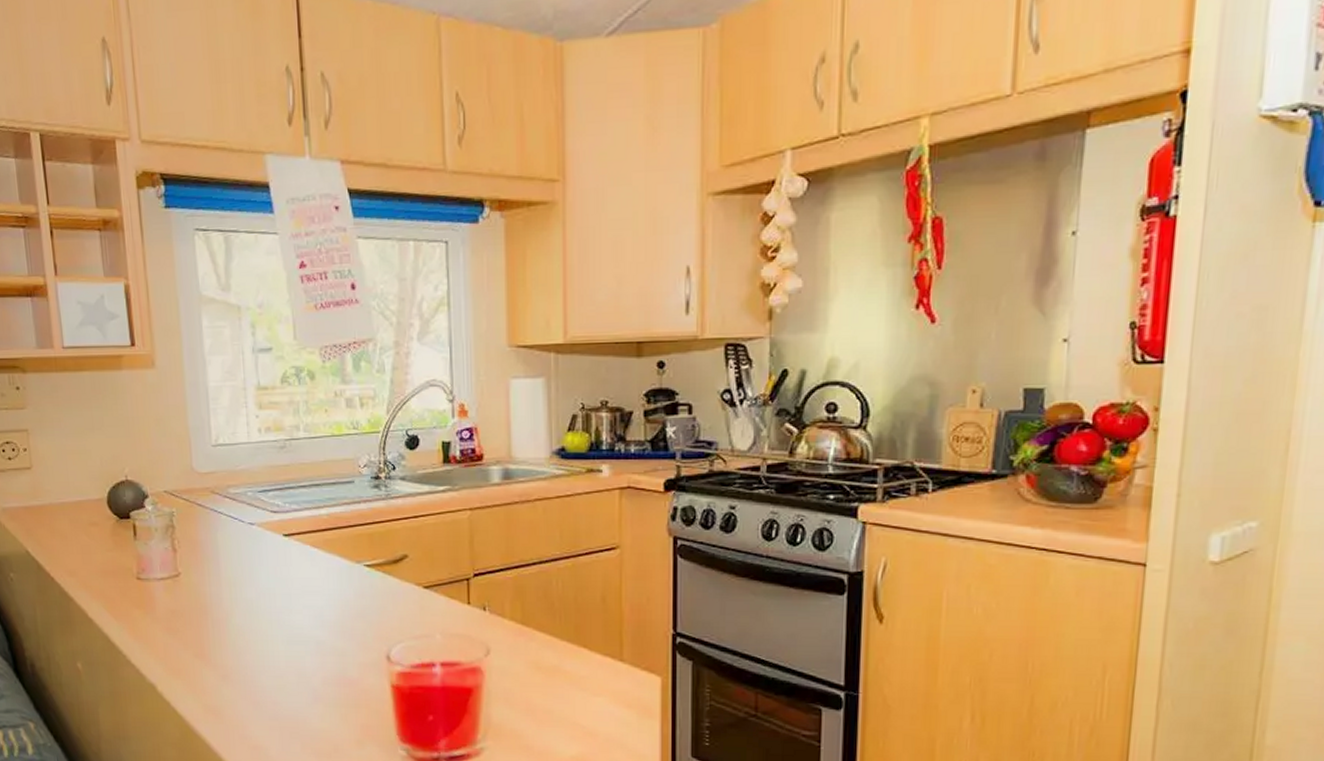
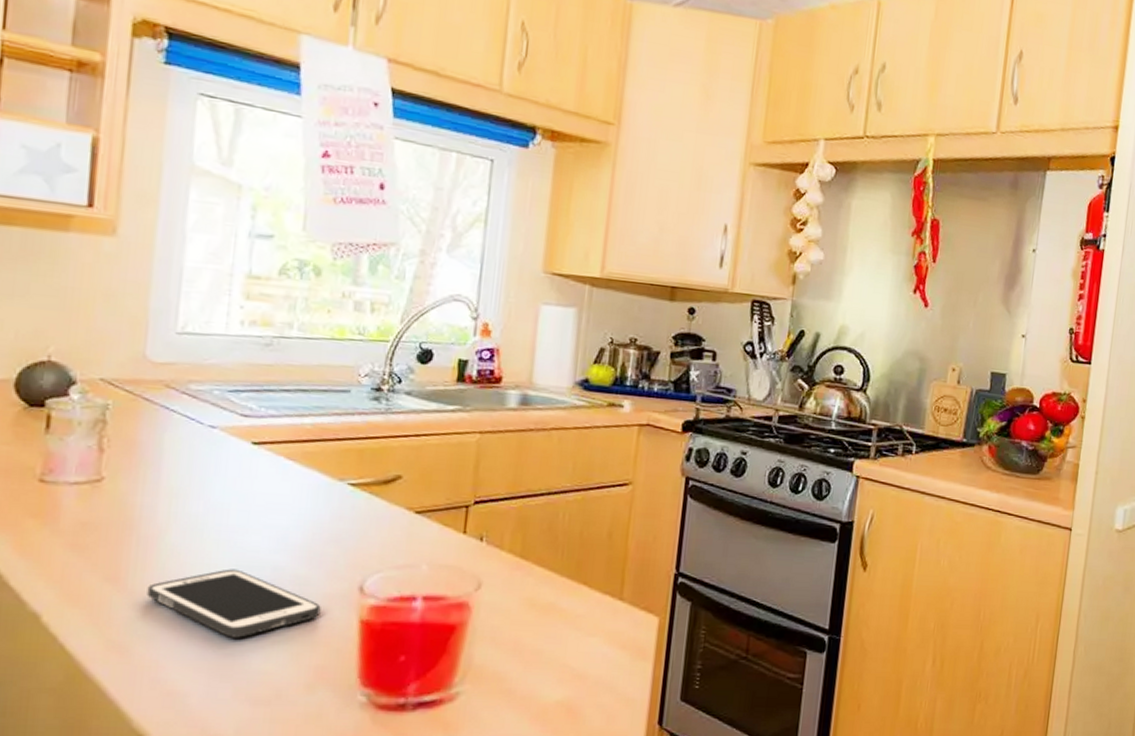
cell phone: none [225,644,359,702] -> present [147,569,321,638]

